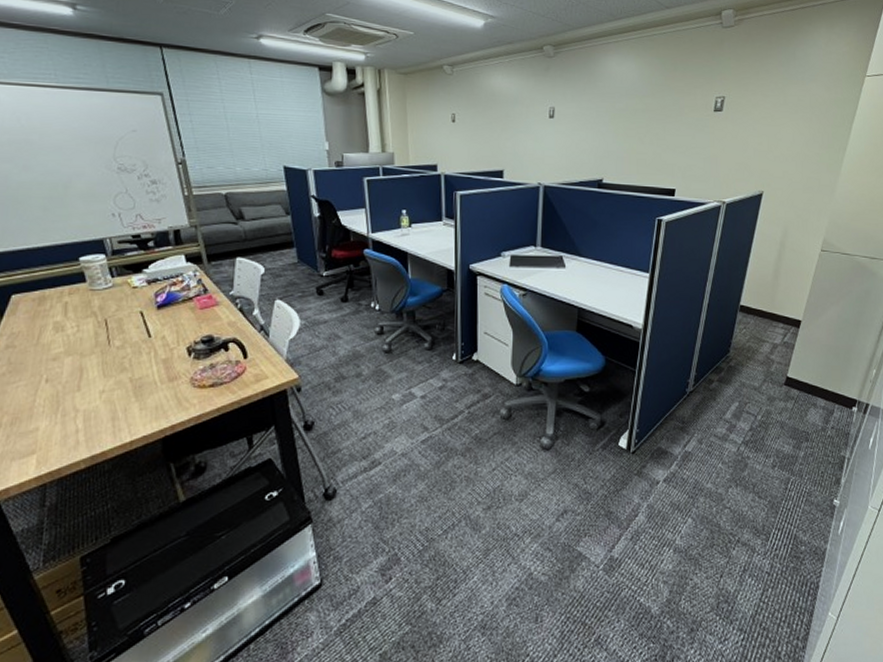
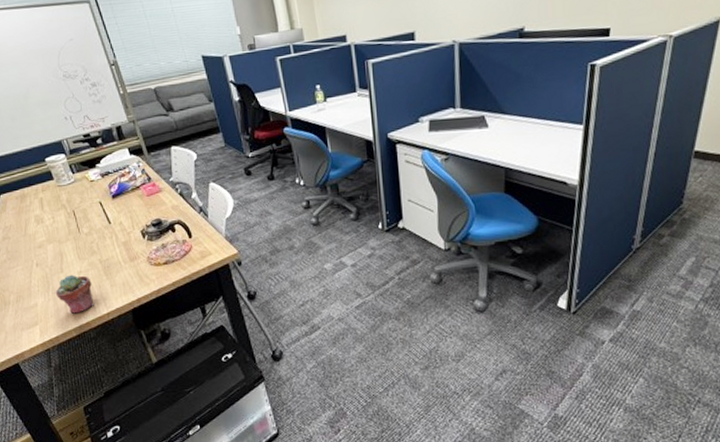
potted succulent: none [65,394,116,441] -> present [55,274,94,314]

